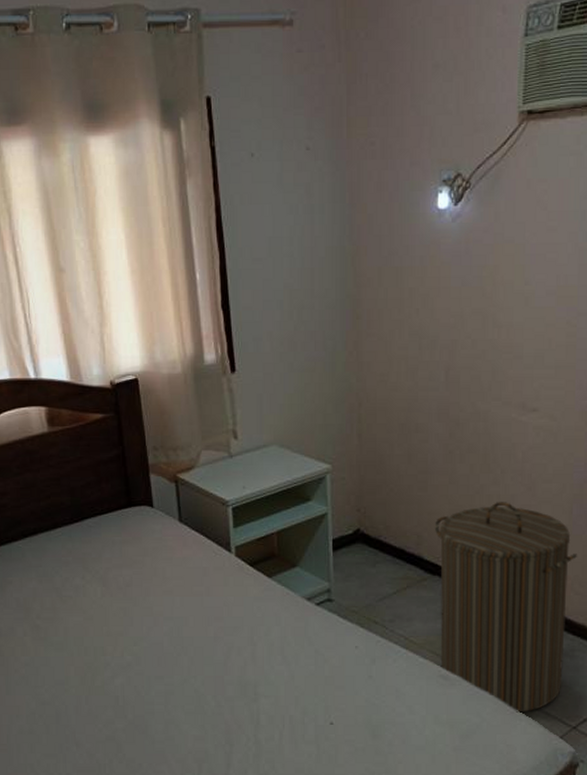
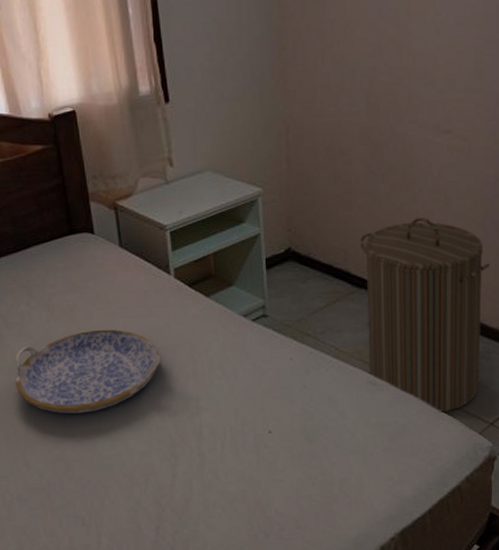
serving tray: none [67,607,219,694] -> present [14,329,161,414]

